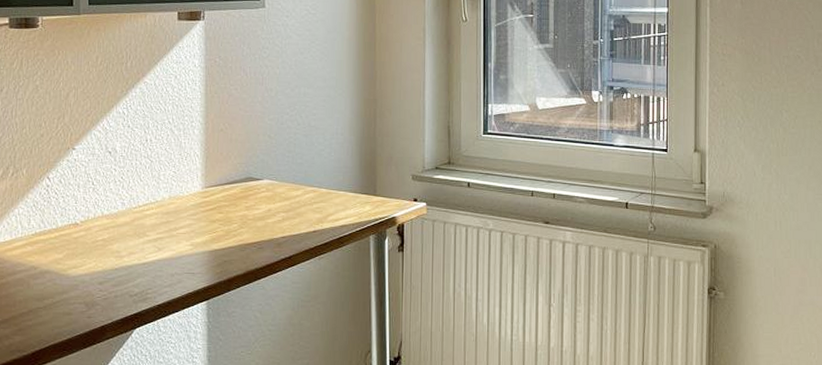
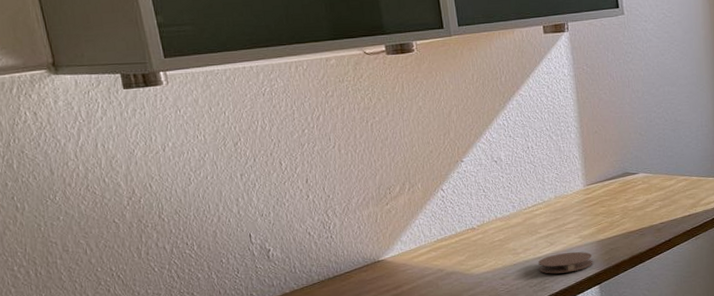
coaster: none [142,260,203,284] -> present [538,251,593,274]

